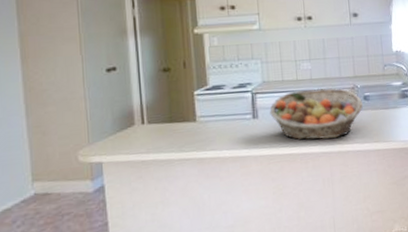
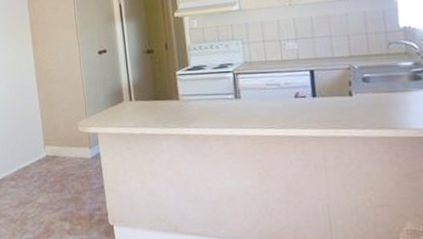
fruit basket: present [270,88,364,141] -> none [252,69,363,123]

